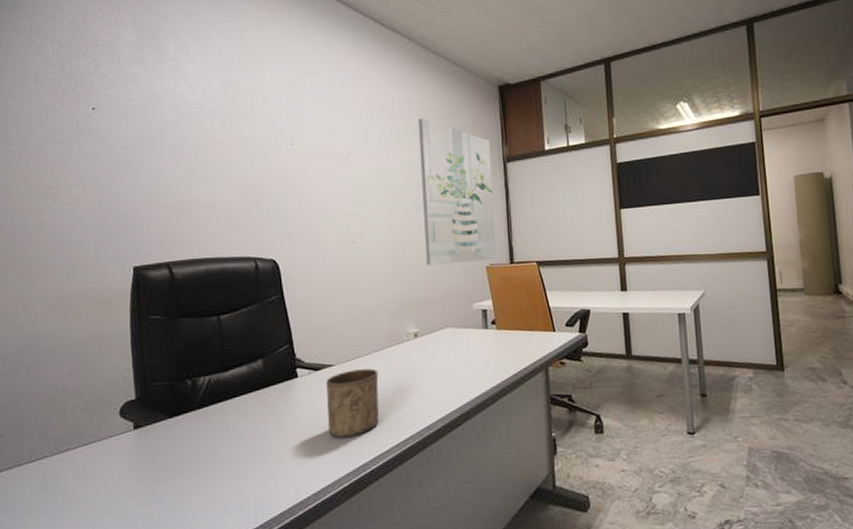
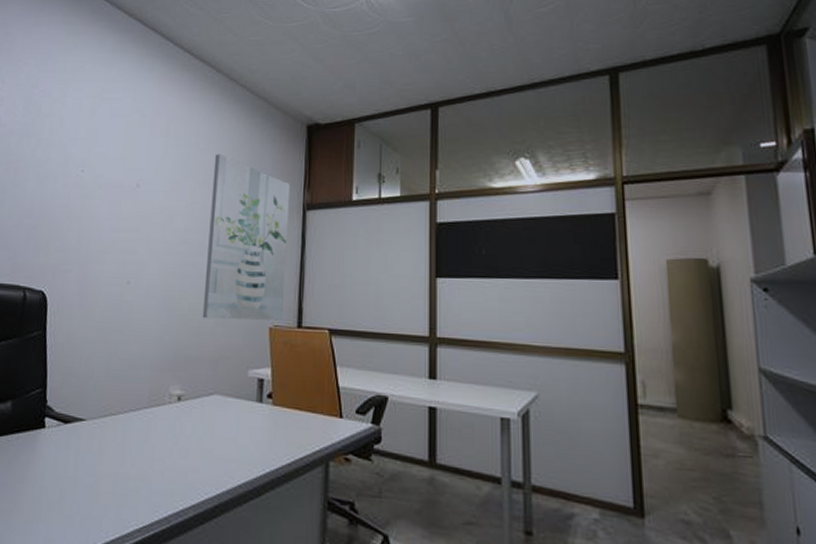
cup: present [326,368,380,438] -> none [66,428,132,510]

